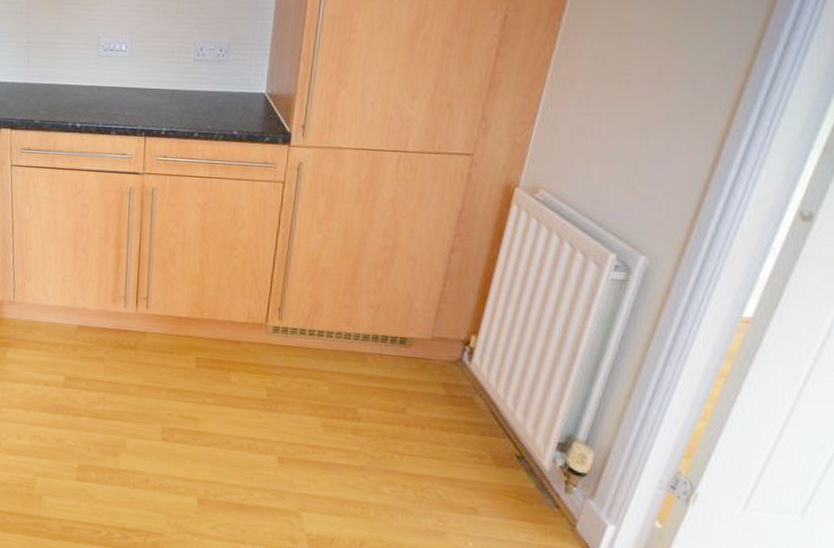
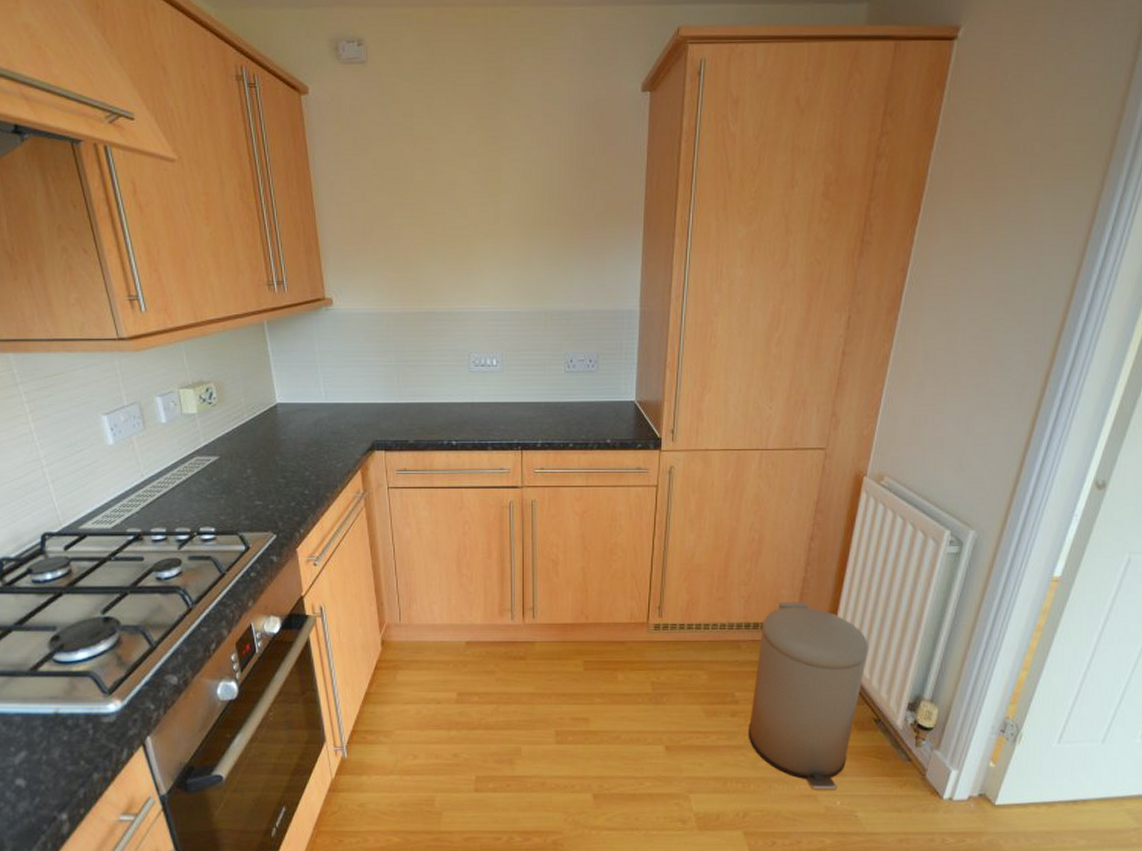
pedal bin: none [370,315,514,530] -> present [748,601,870,791]

